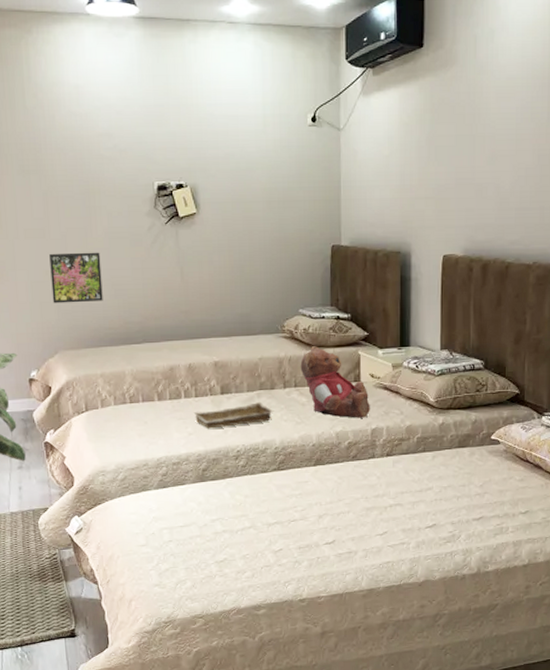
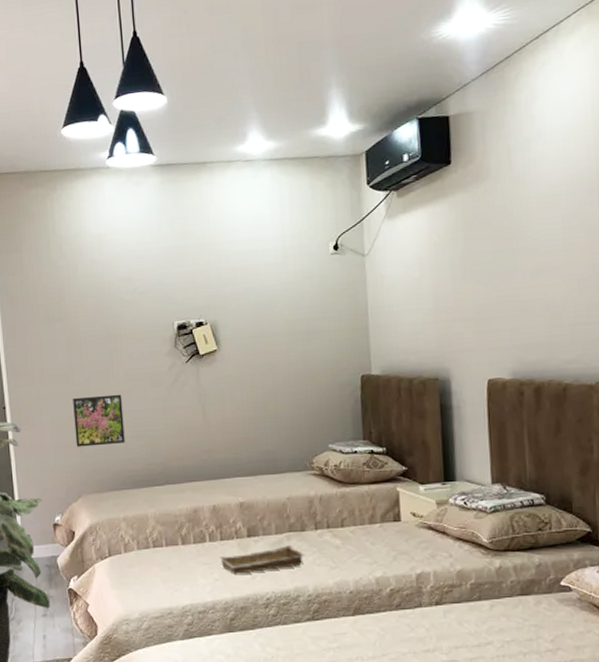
teddy bear: present [300,346,370,418] -> none [332,483,414,562]

